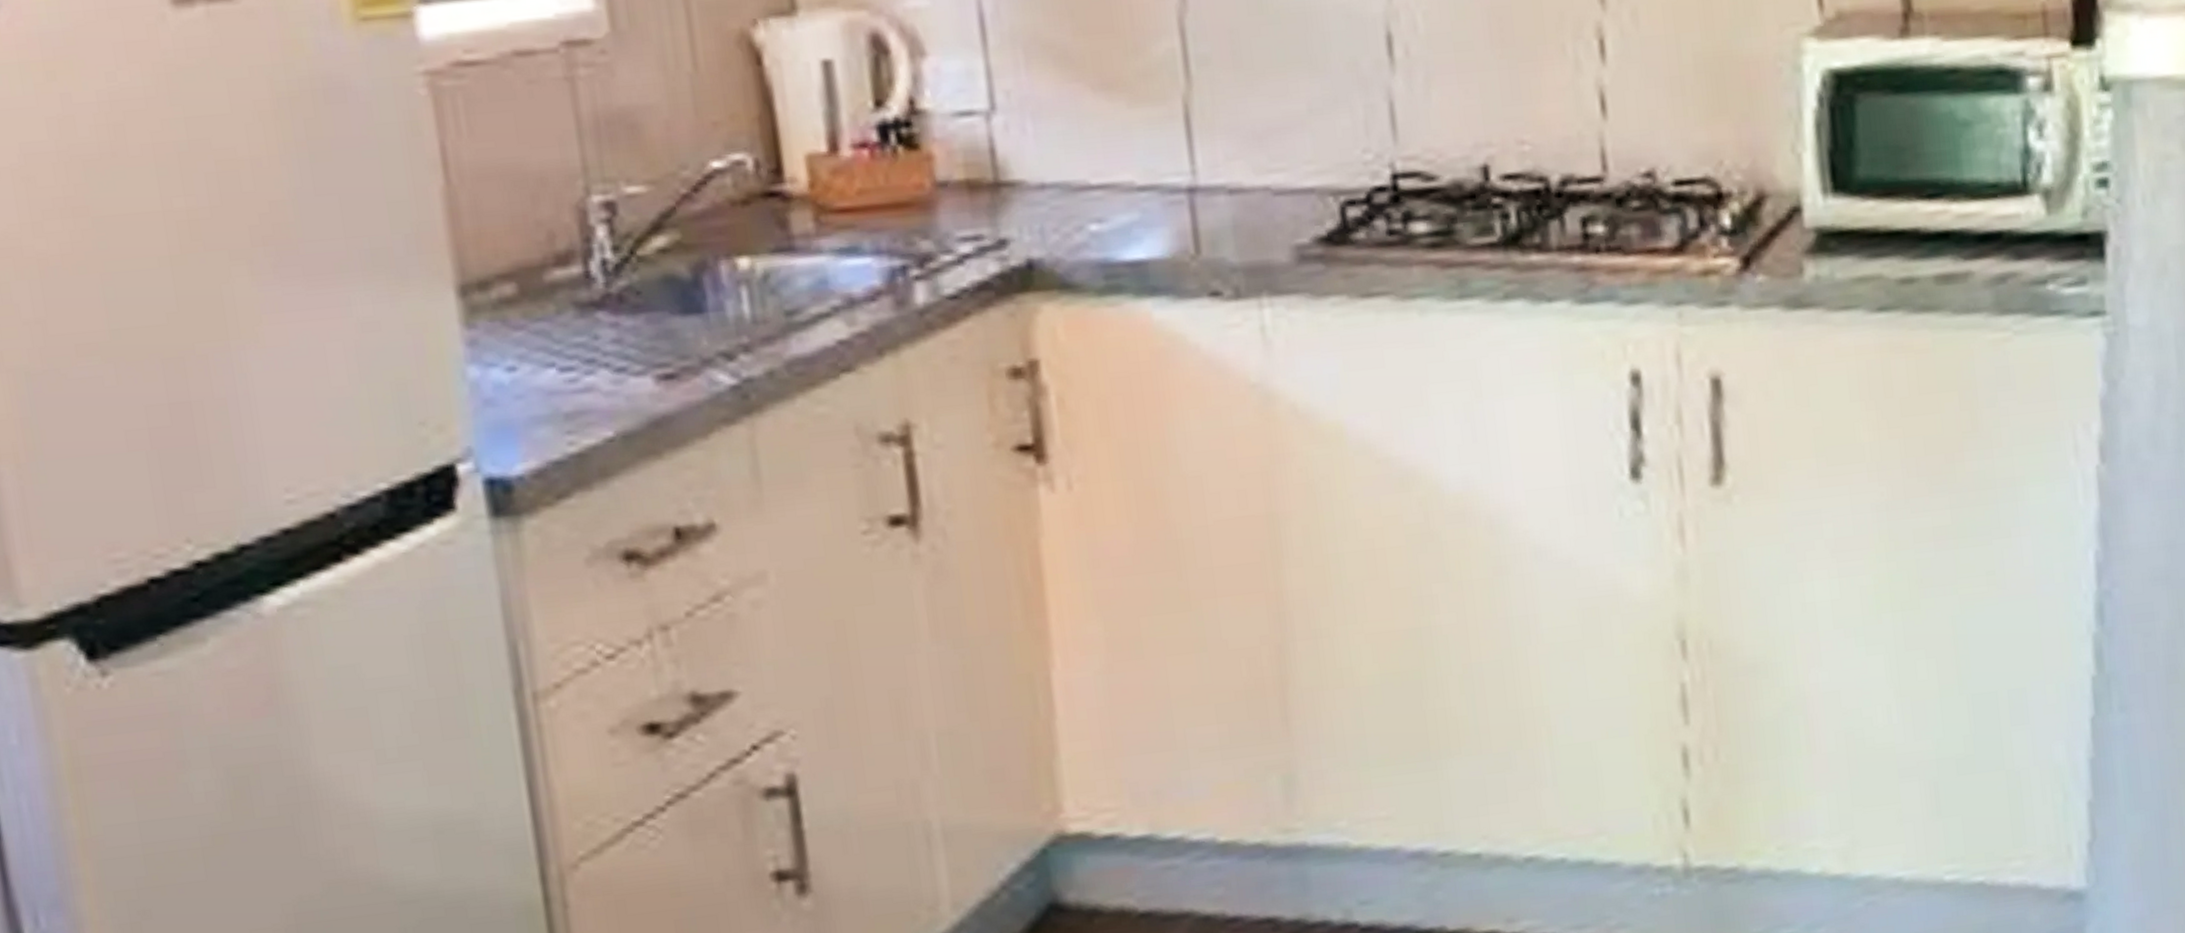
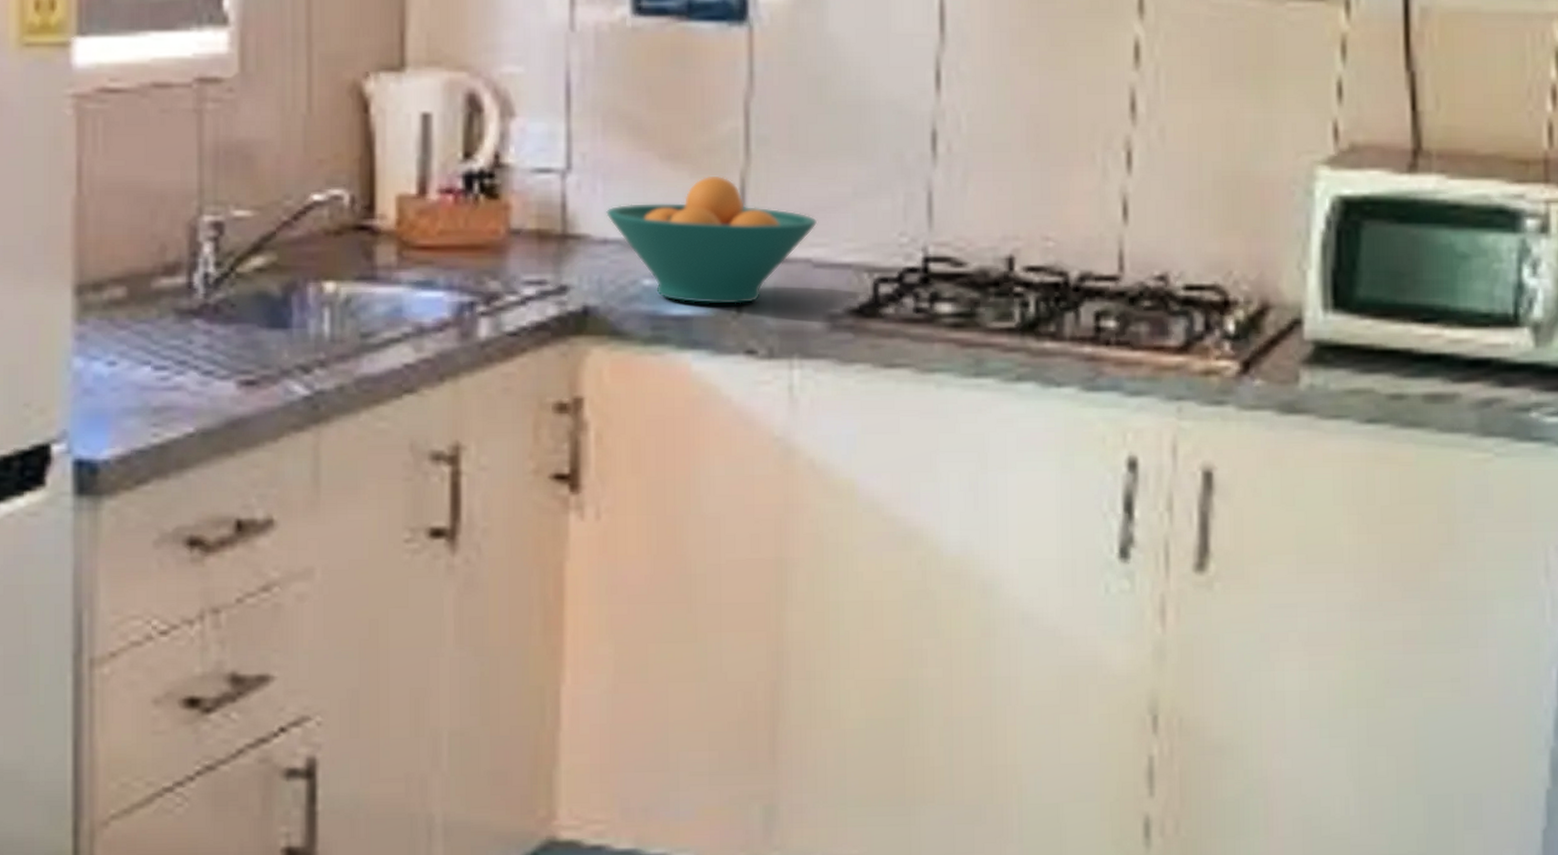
fruit bowl: none [1038,102,1273,246] -> present [605,175,818,304]

